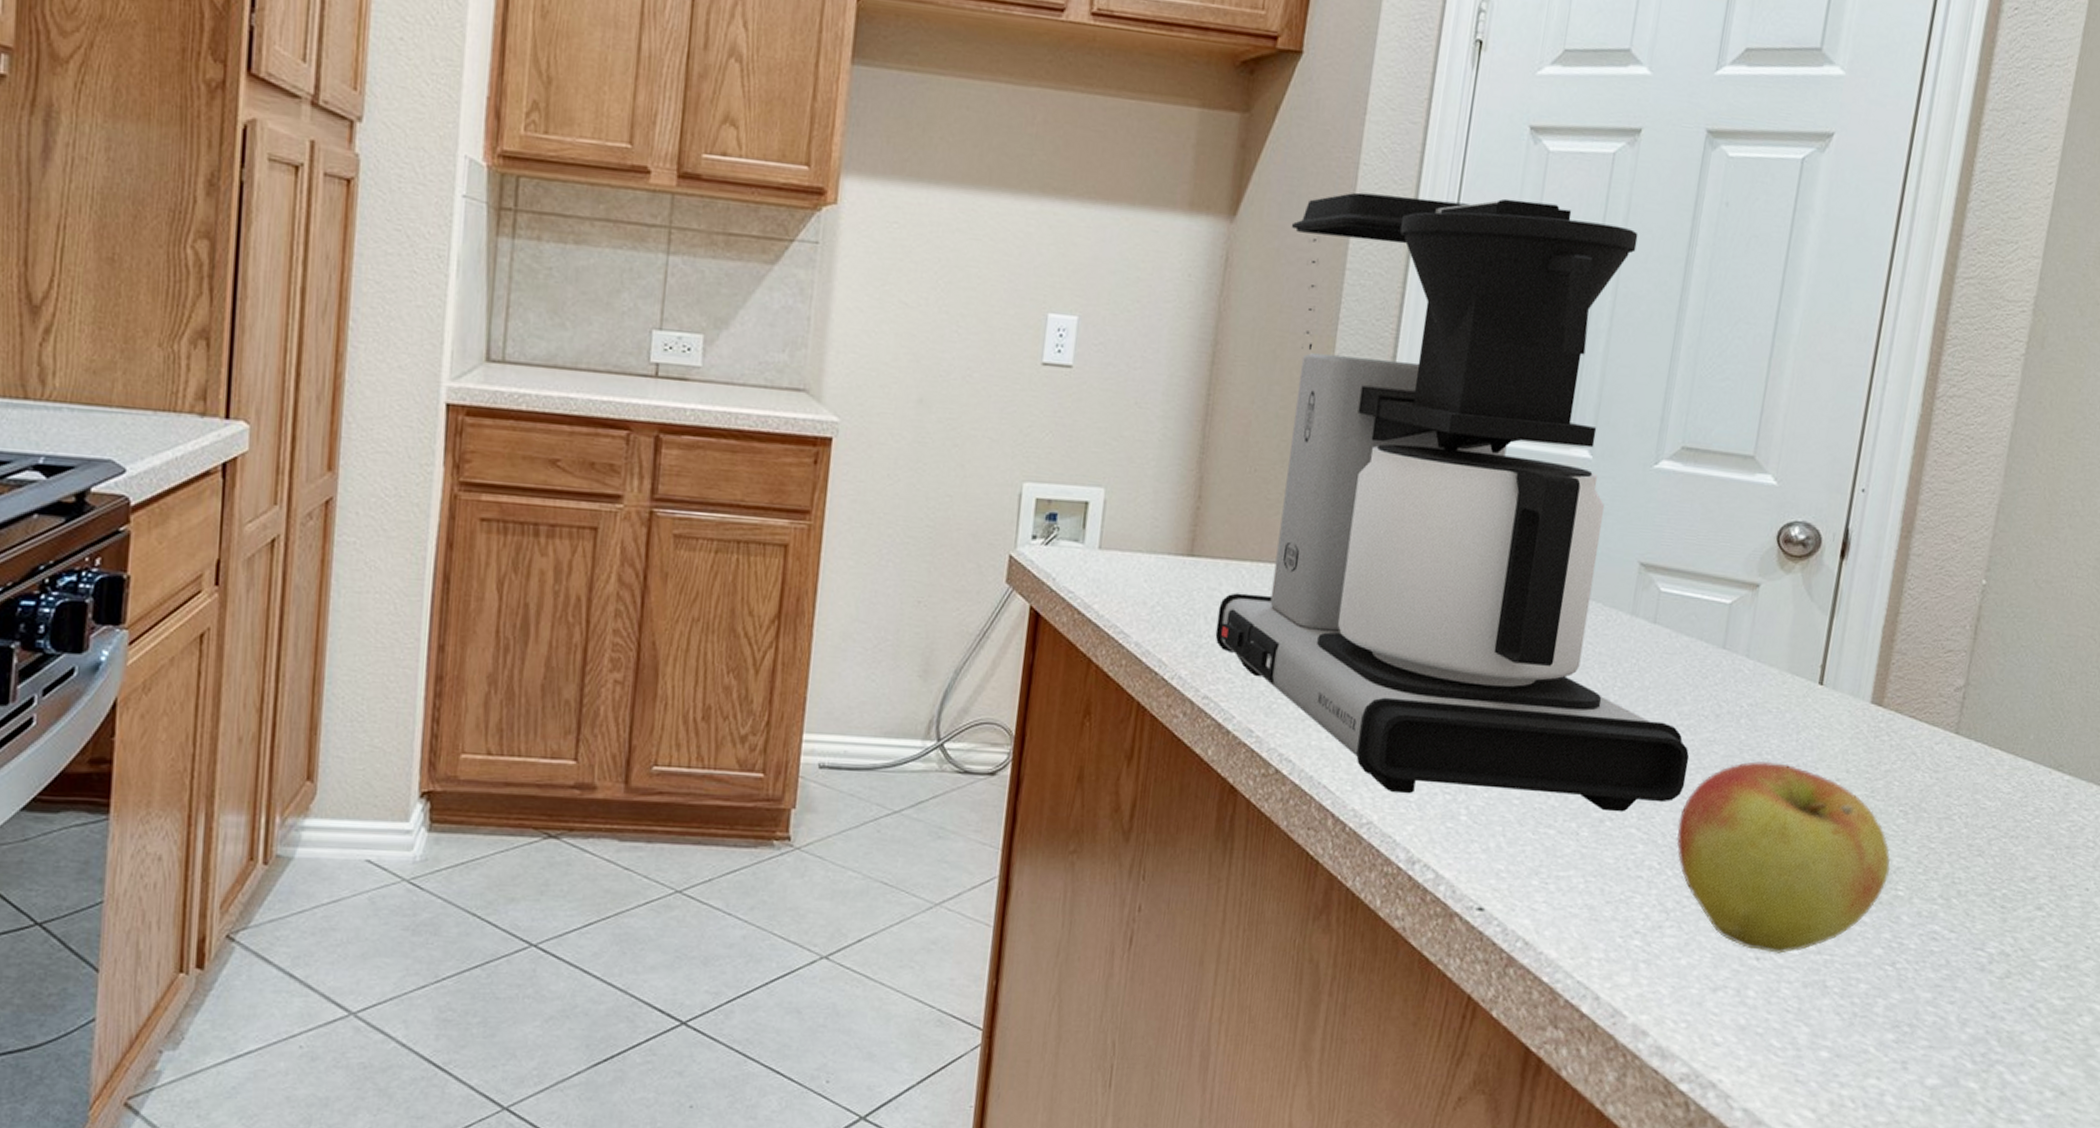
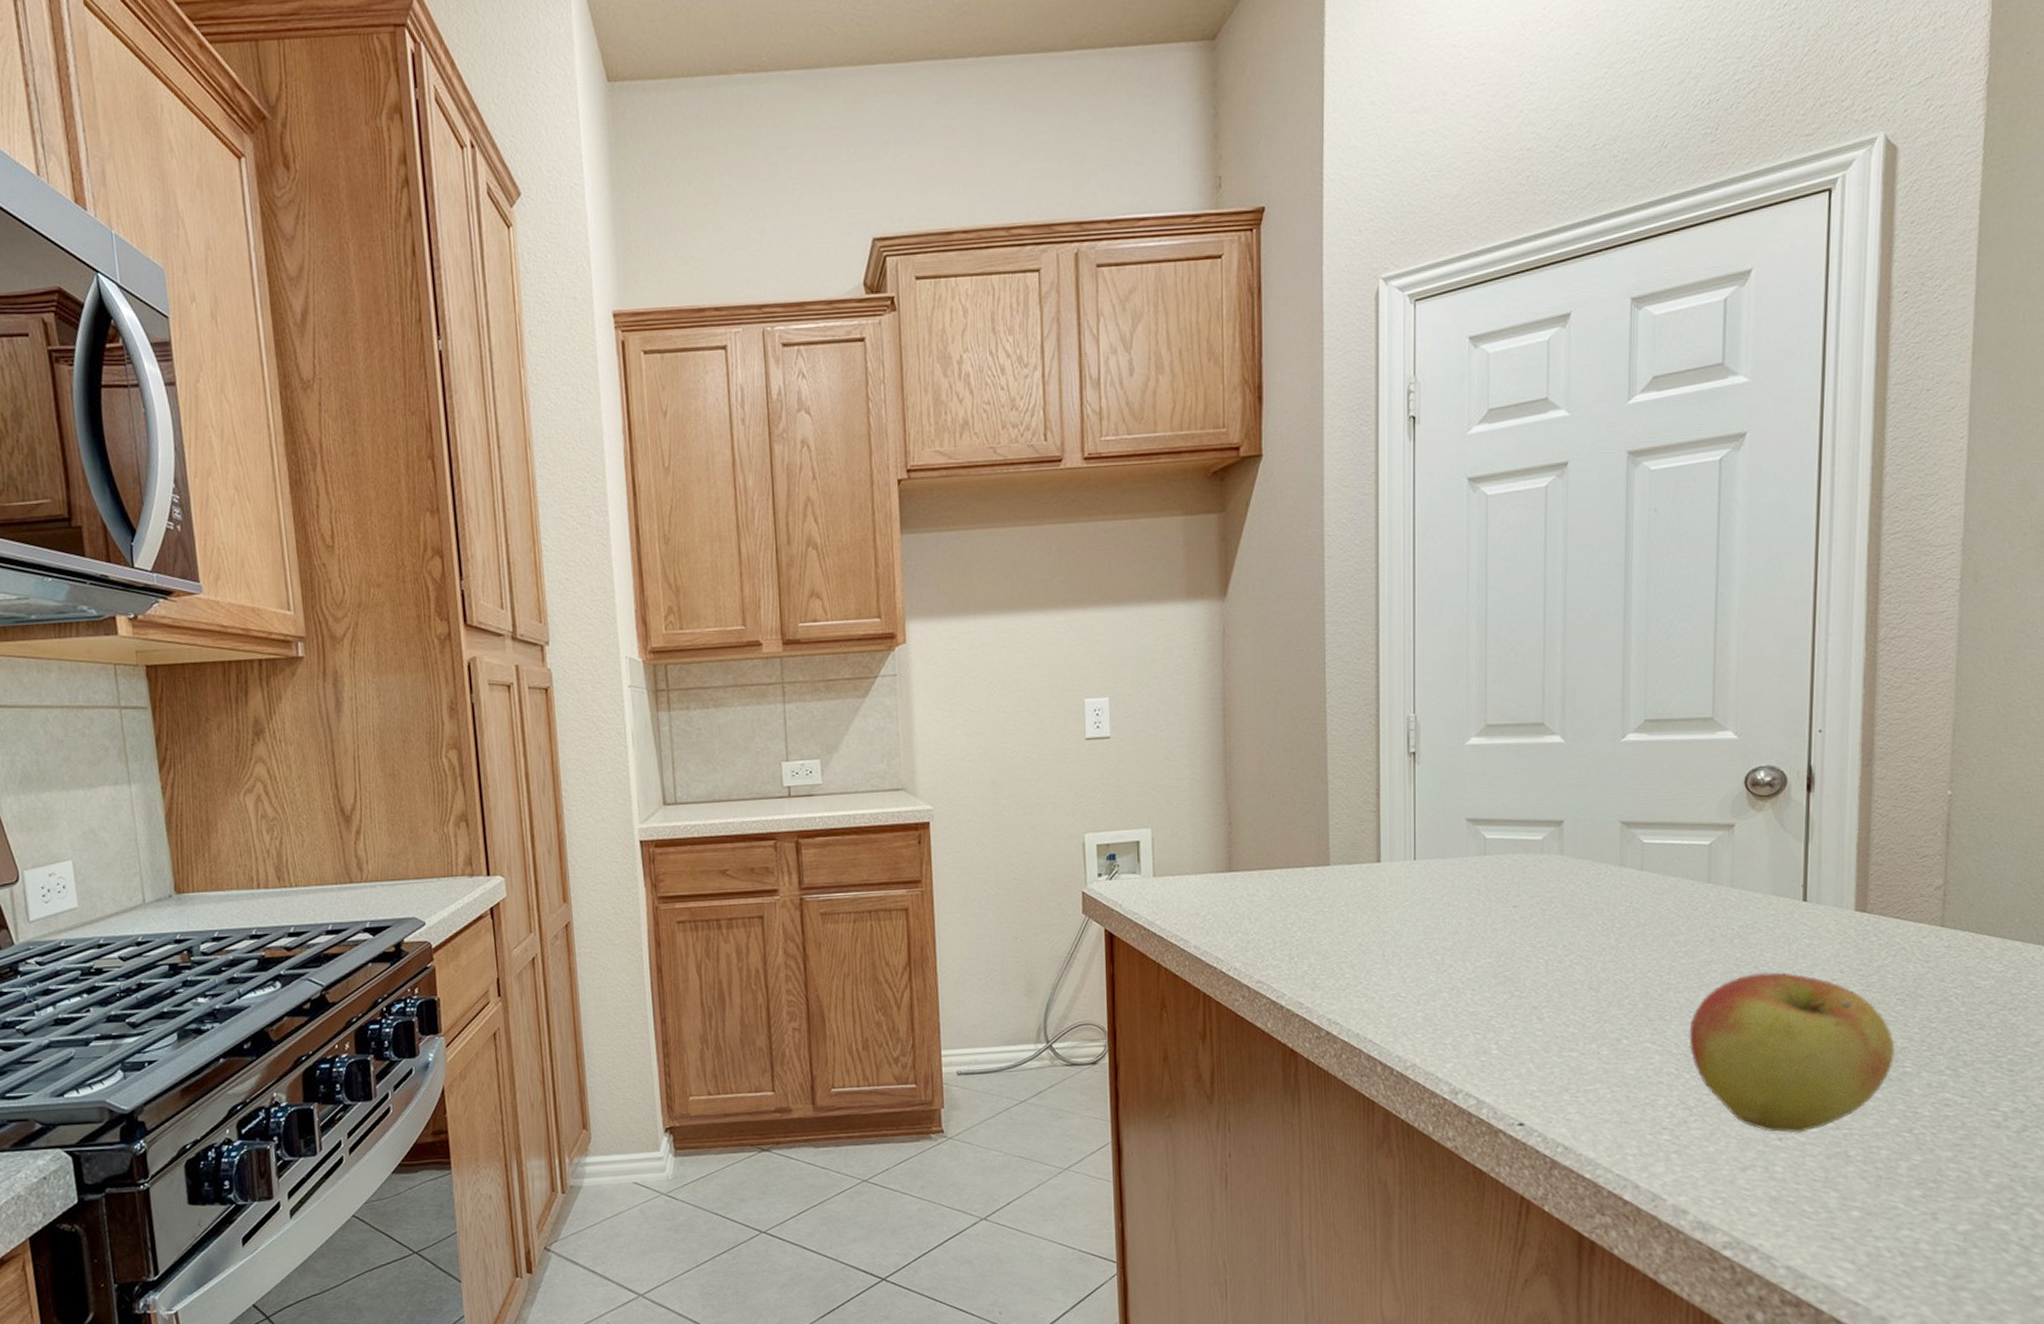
coffee maker: present [1215,192,1690,812] -> none [1259,538,1691,1038]

